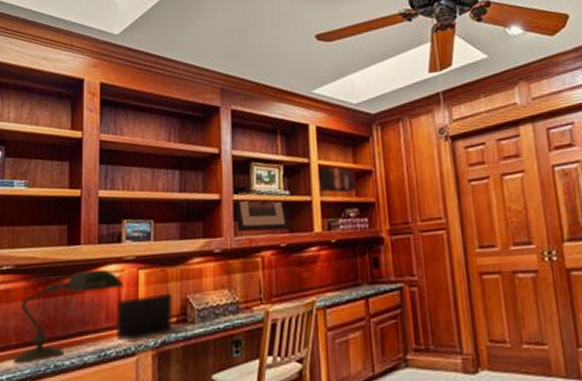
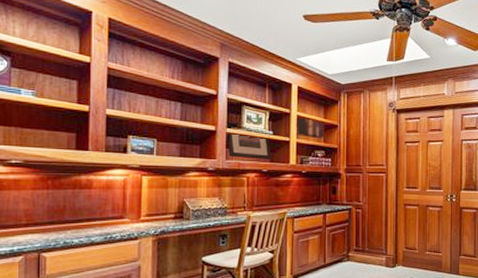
desk lamp: present [12,269,124,364] -> none [23,172,129,239]
laptop computer: present [115,293,188,344] -> none [120,196,184,231]

